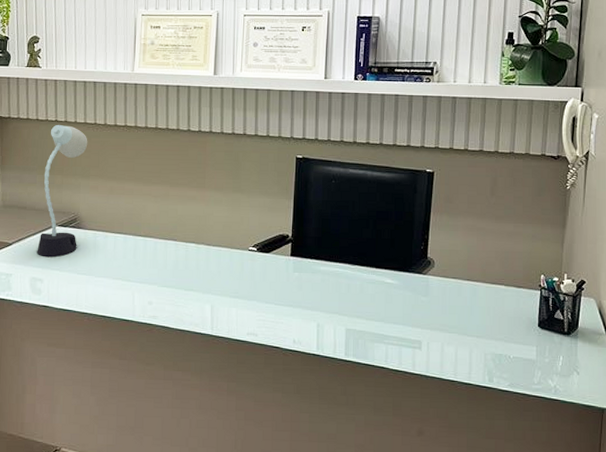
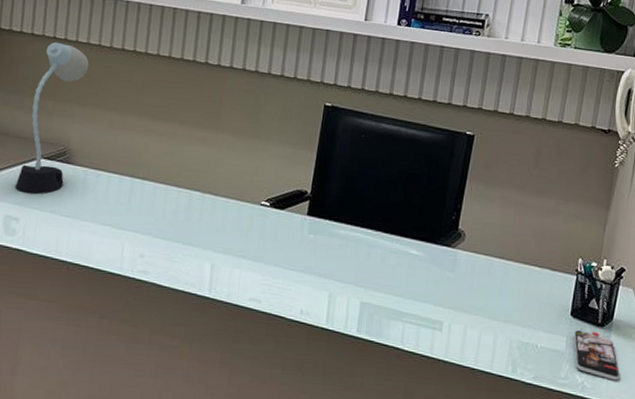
smartphone: none [543,338,590,383] -> present [573,328,620,381]

